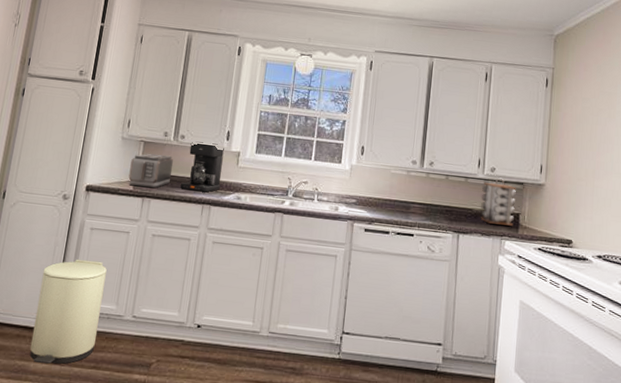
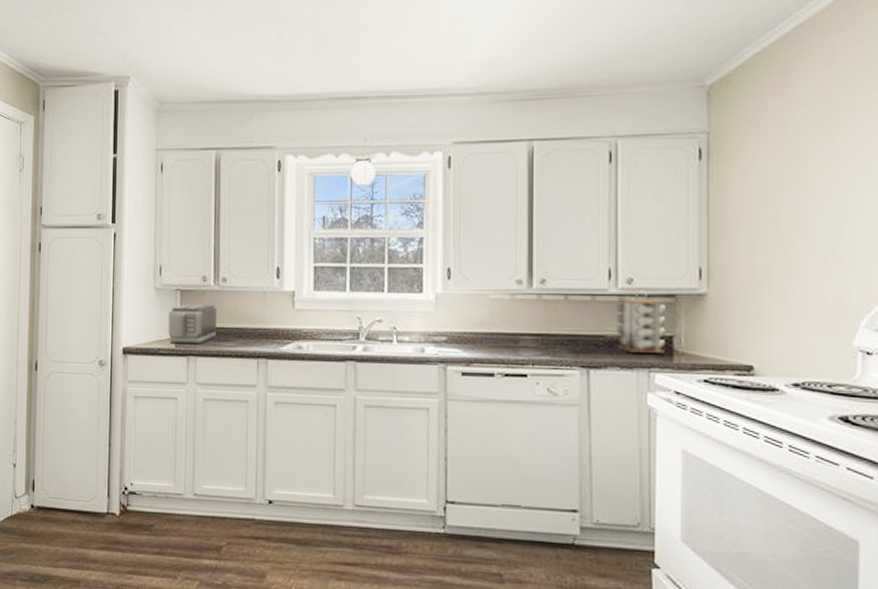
pedal bin: present [29,259,107,364] -> none [87,432,158,551]
coffee maker: present [180,141,224,193] -> none [229,283,276,344]

